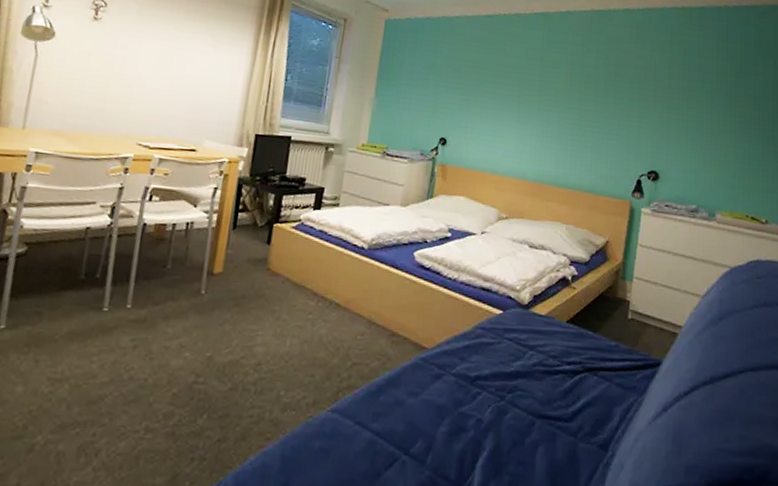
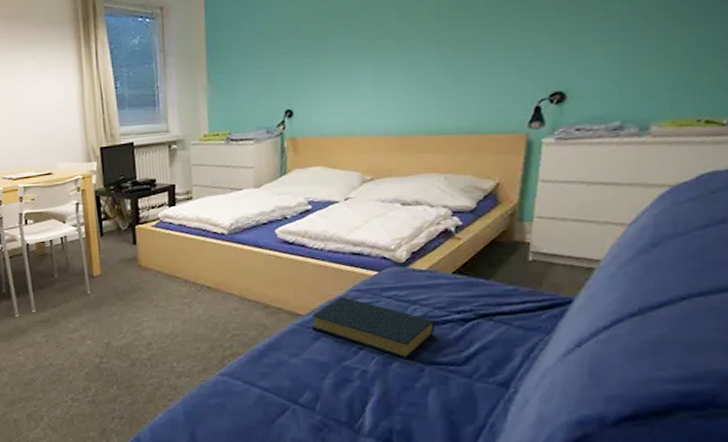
hardback book: none [434,333,548,410] -> present [311,297,434,359]

